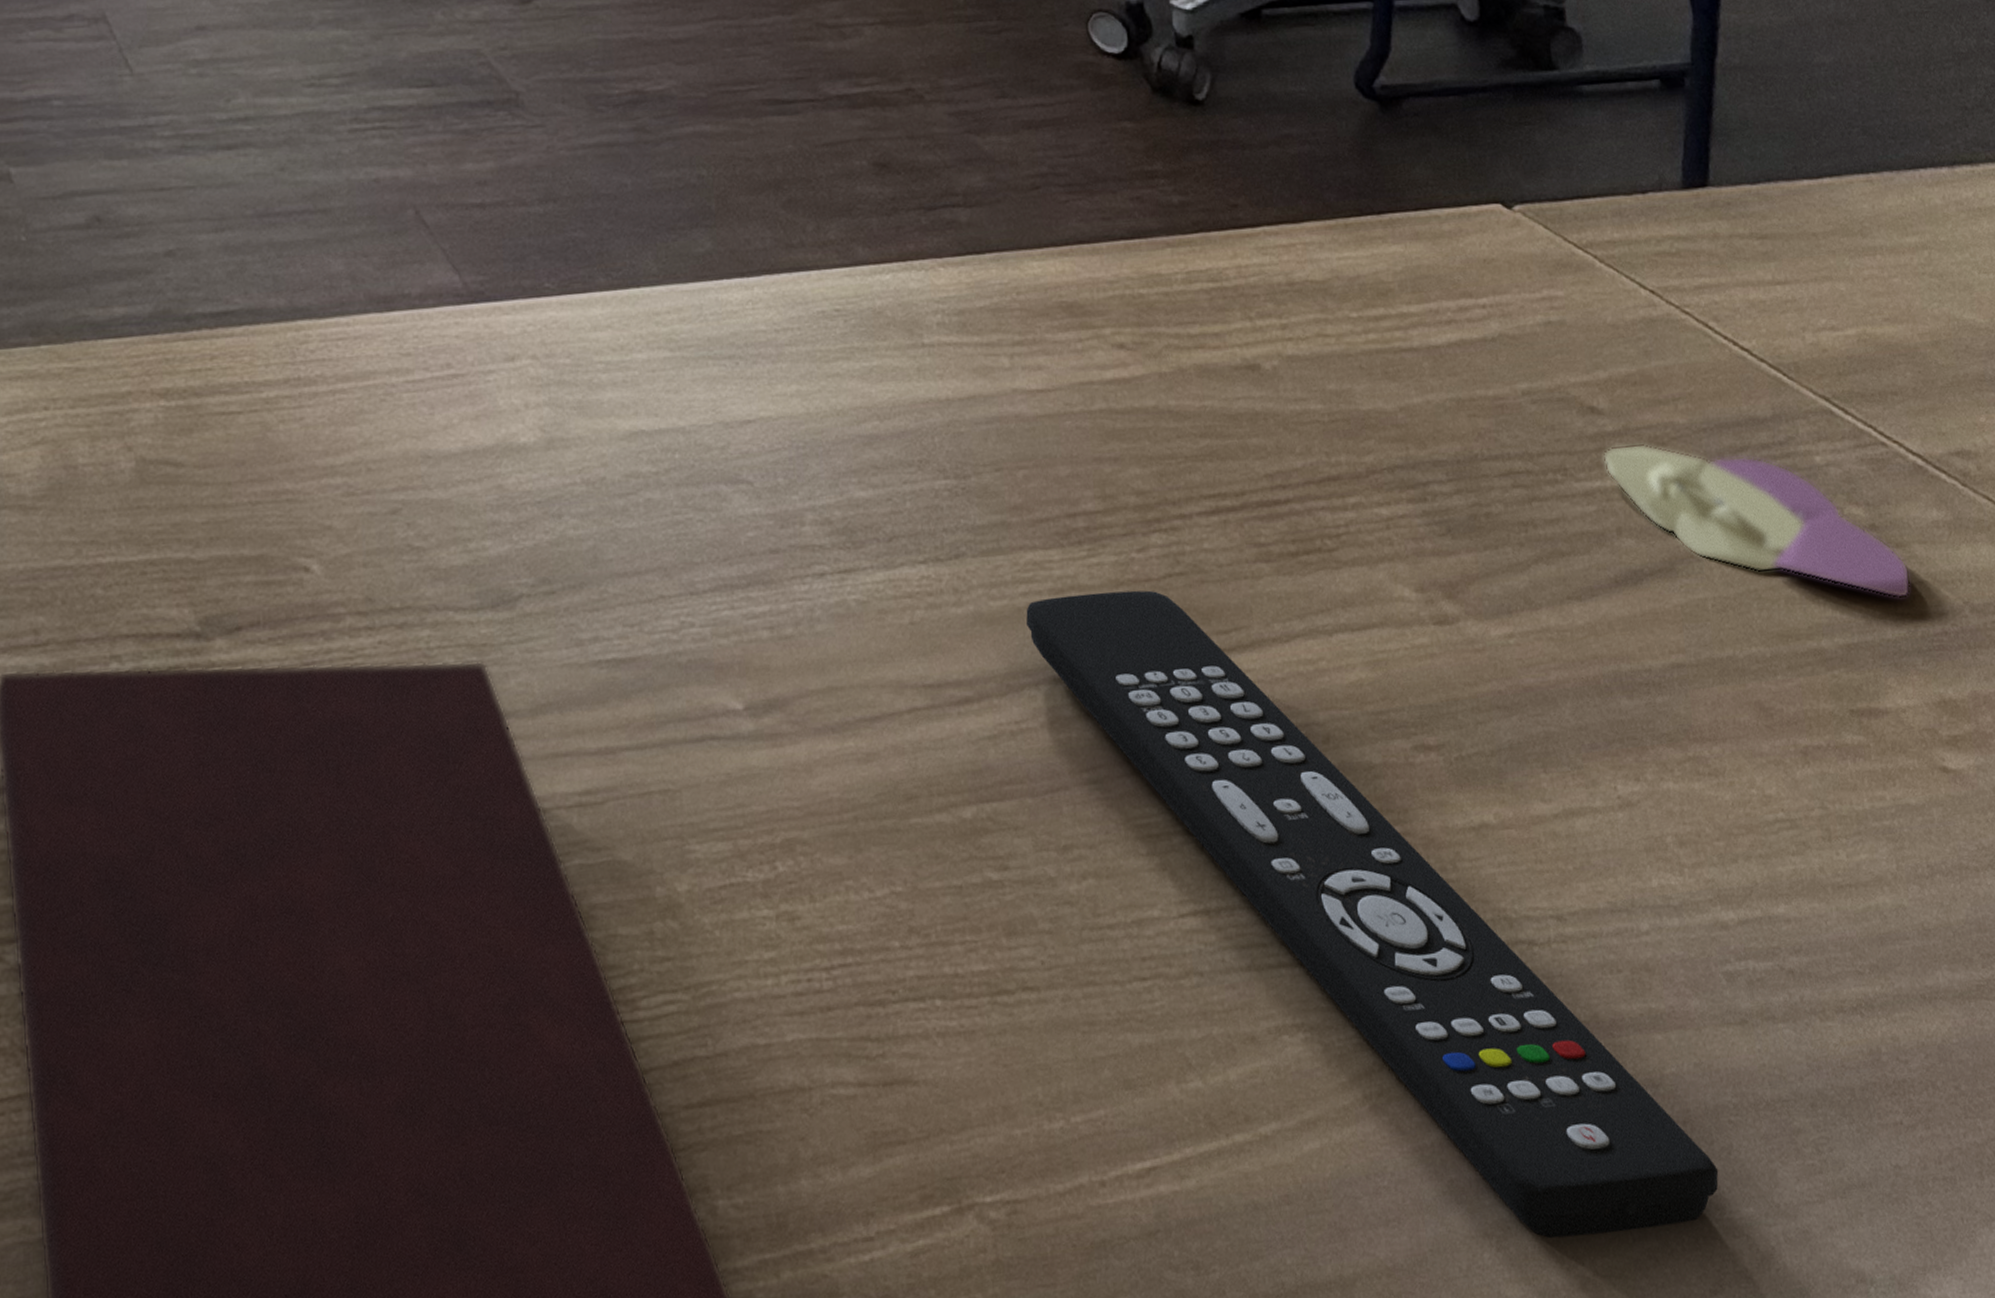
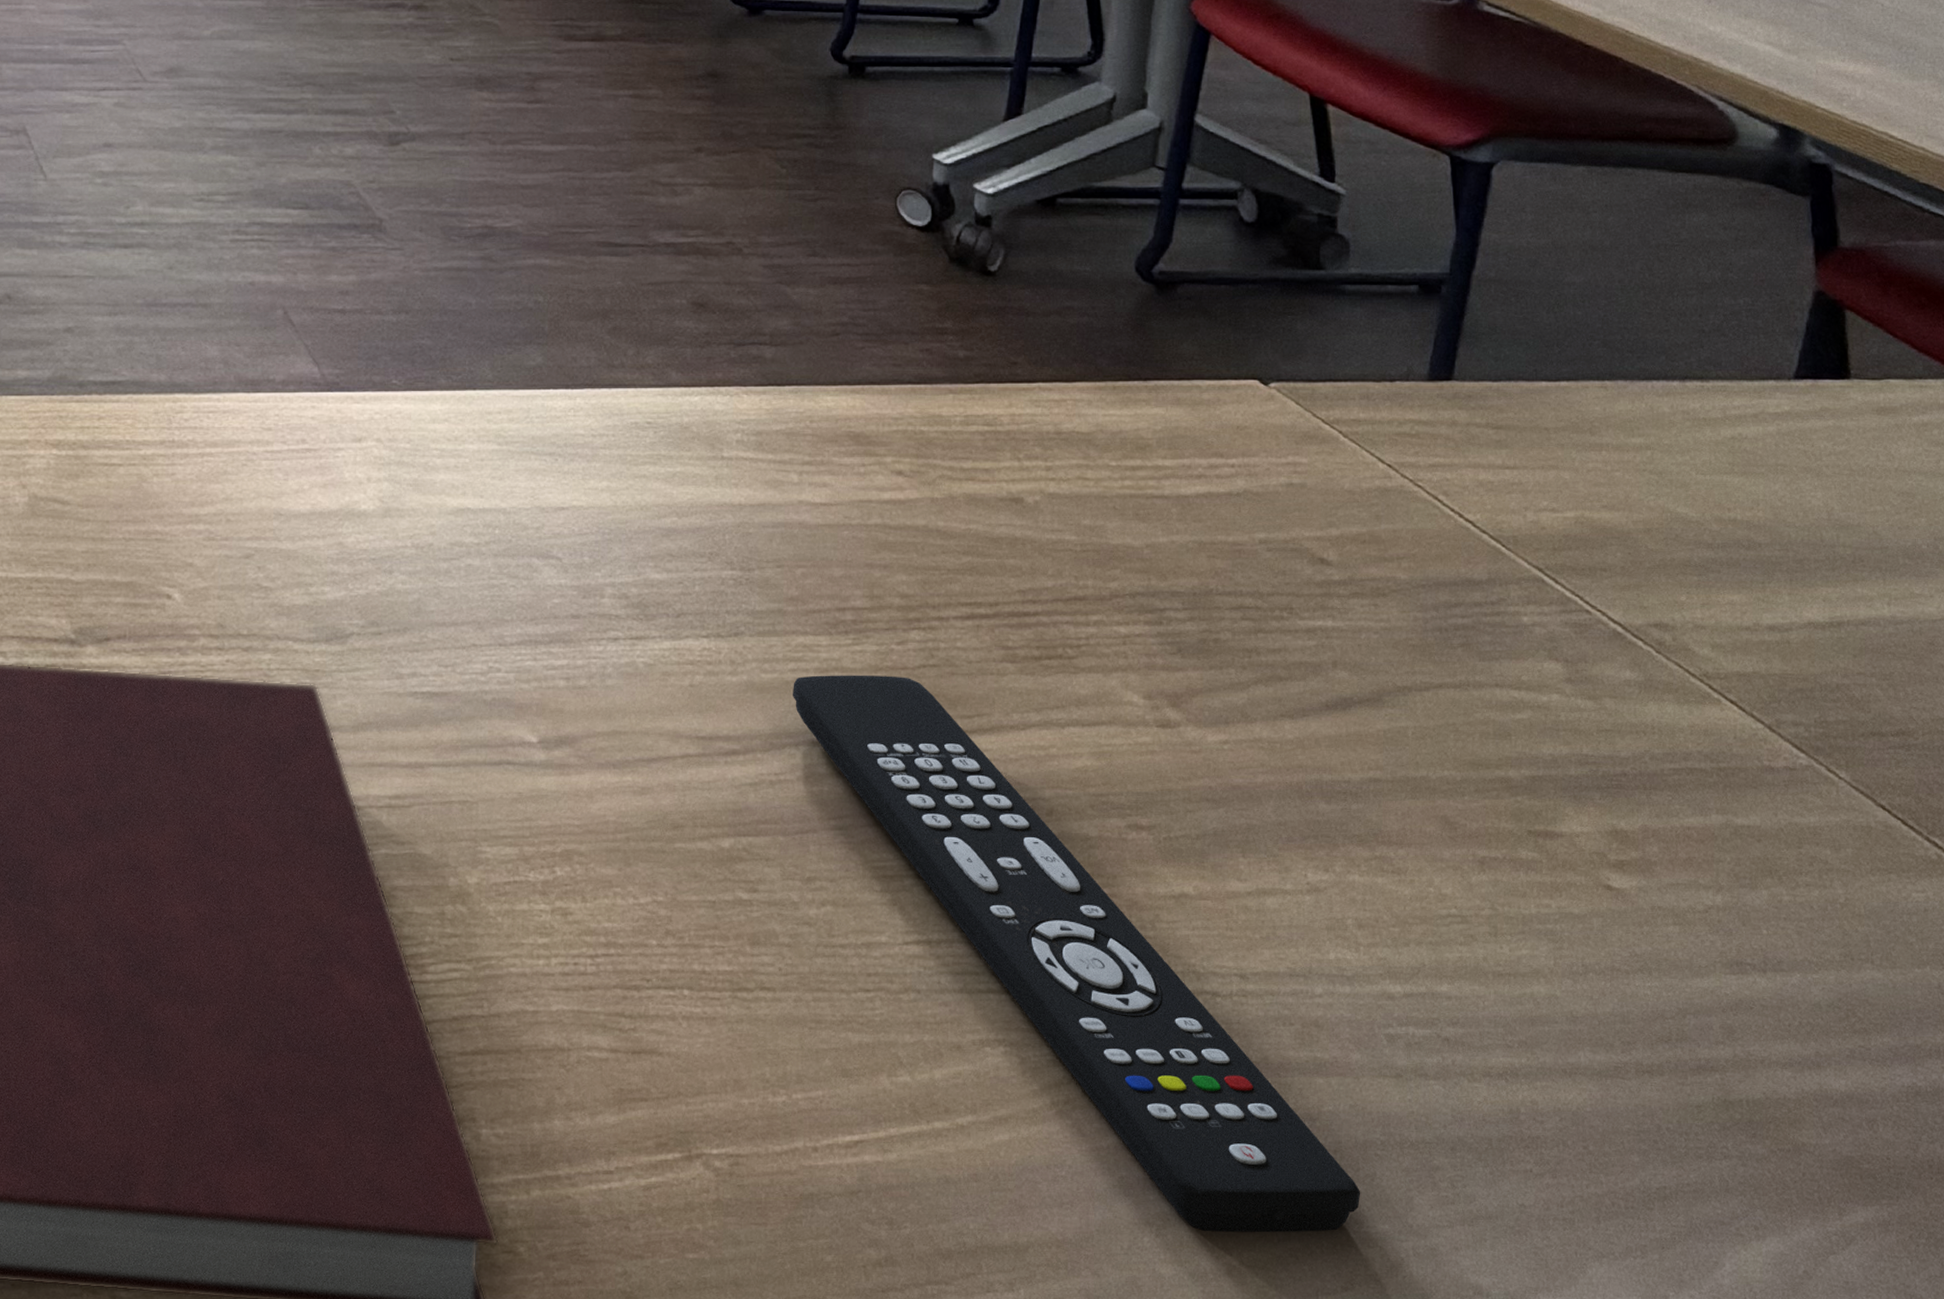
computer mouse: present [1602,443,1911,599] -> none [1327,592,1598,743]

